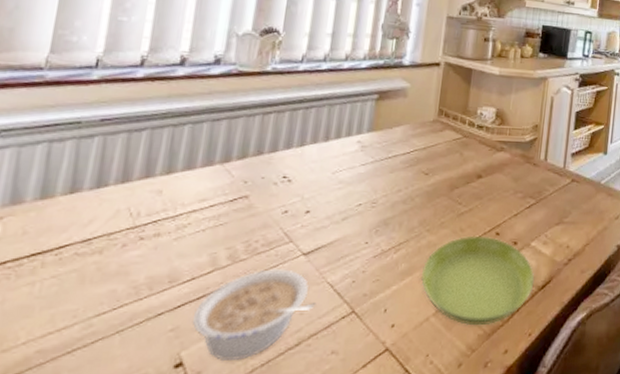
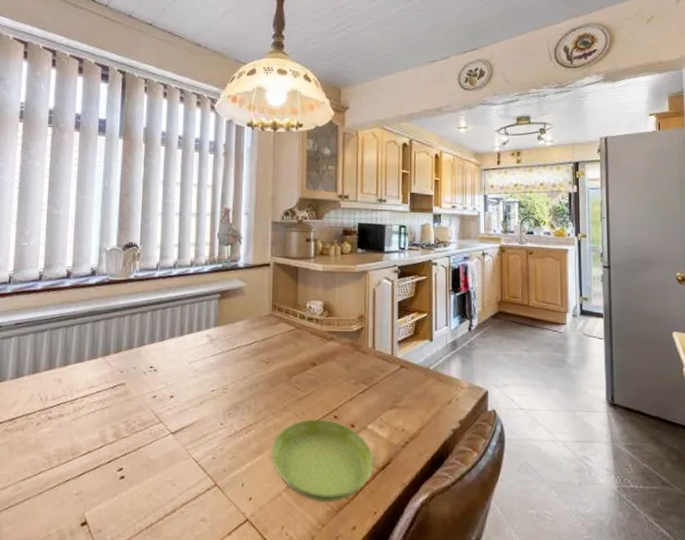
legume: present [193,269,317,362] -> none [92,445,185,523]

